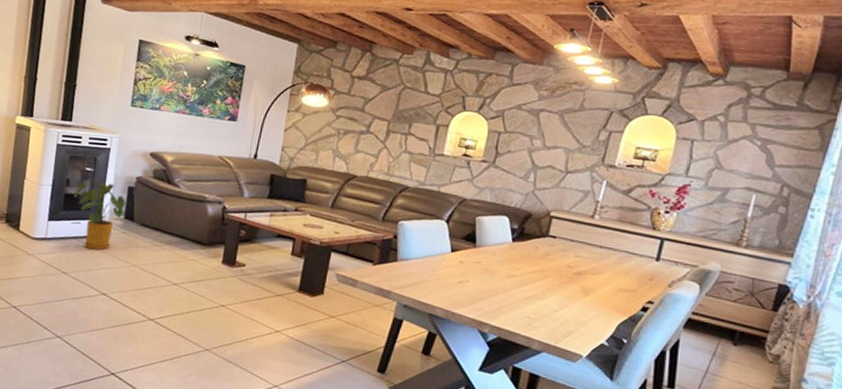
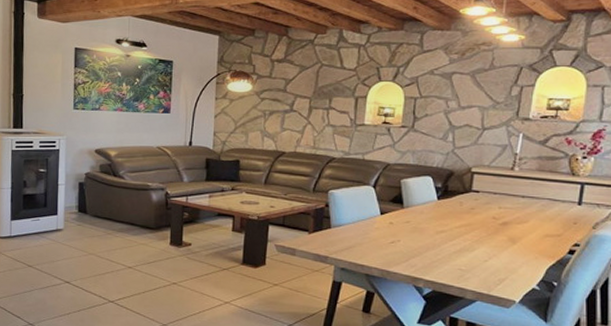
house plant: present [74,181,127,250] -> none [31,180,79,243]

